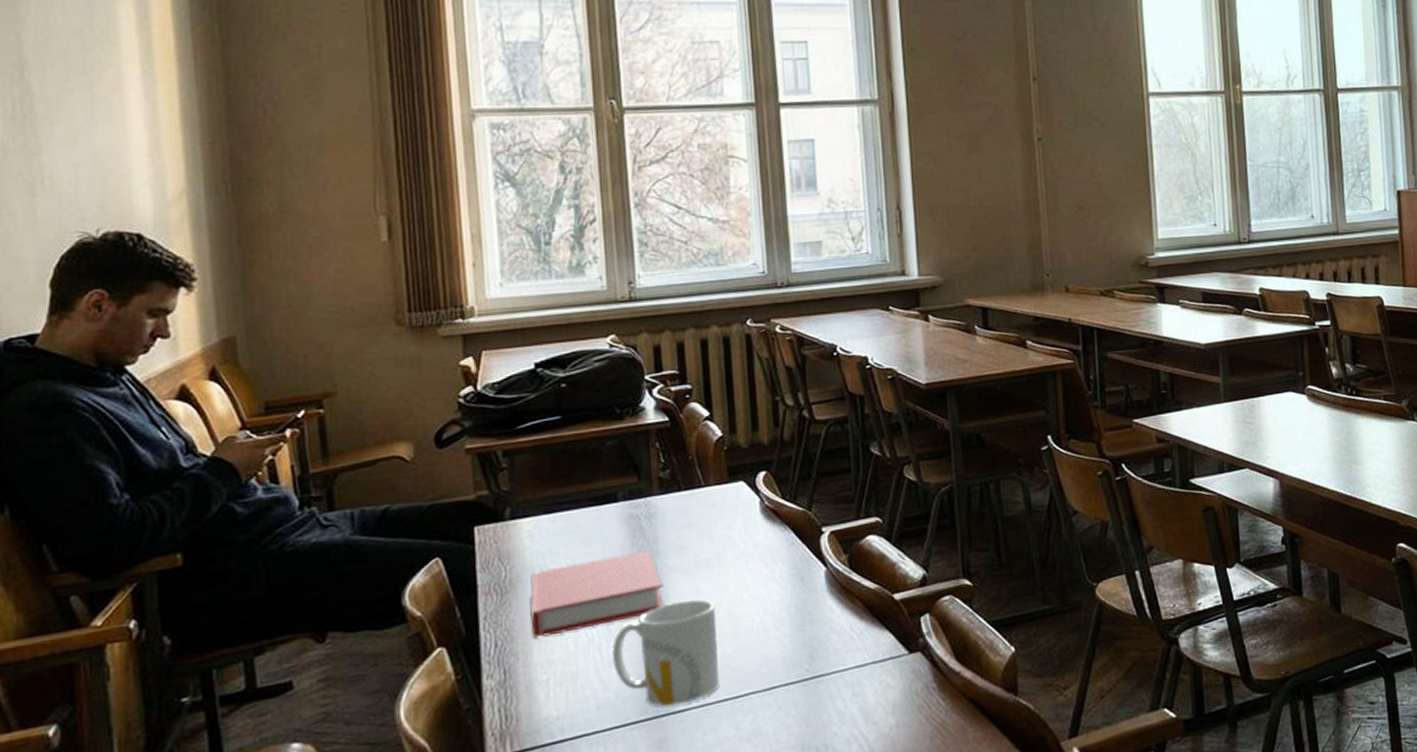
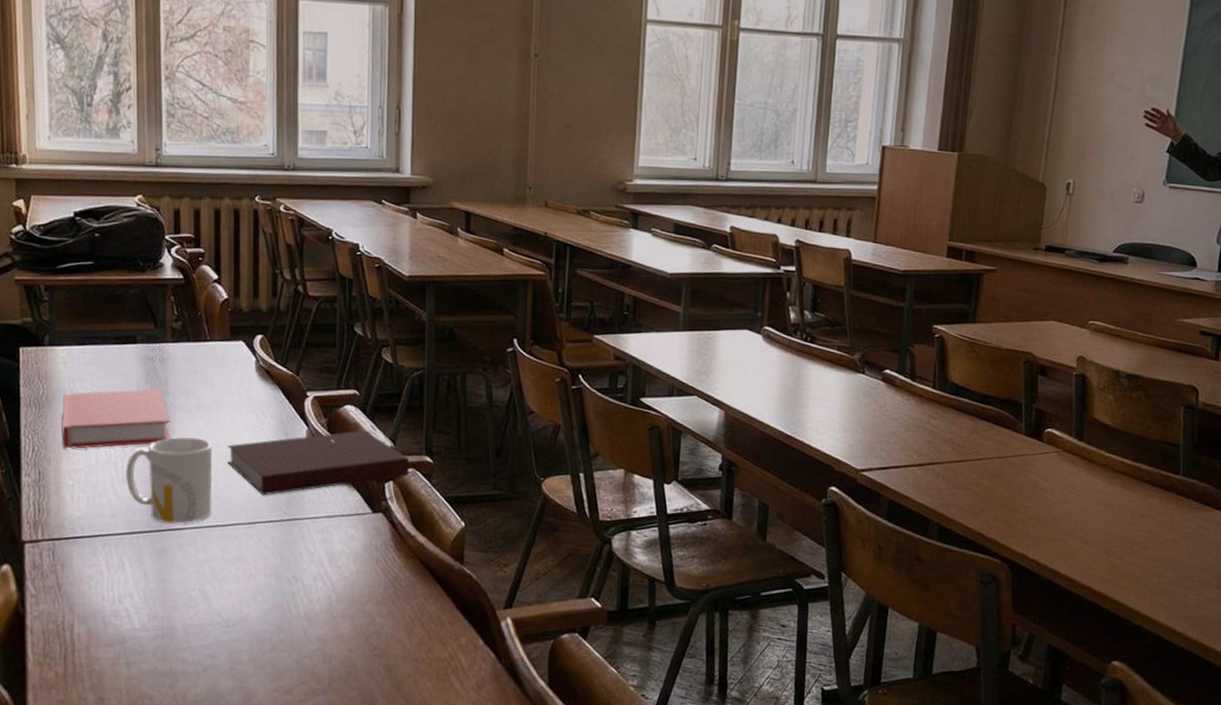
notebook: none [734,560,947,655] -> present [228,430,410,496]

